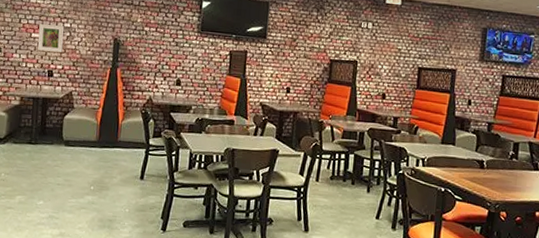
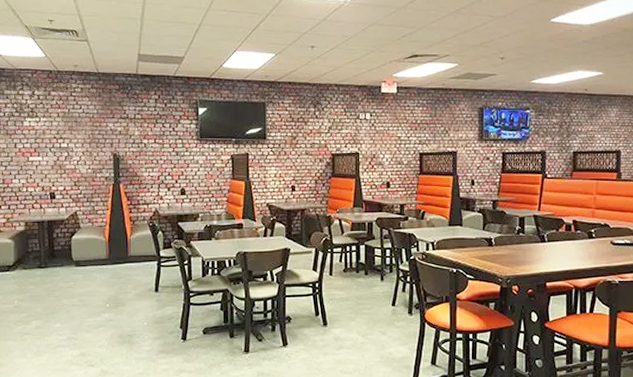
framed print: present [37,23,65,52] -> none [35,146,62,174]

